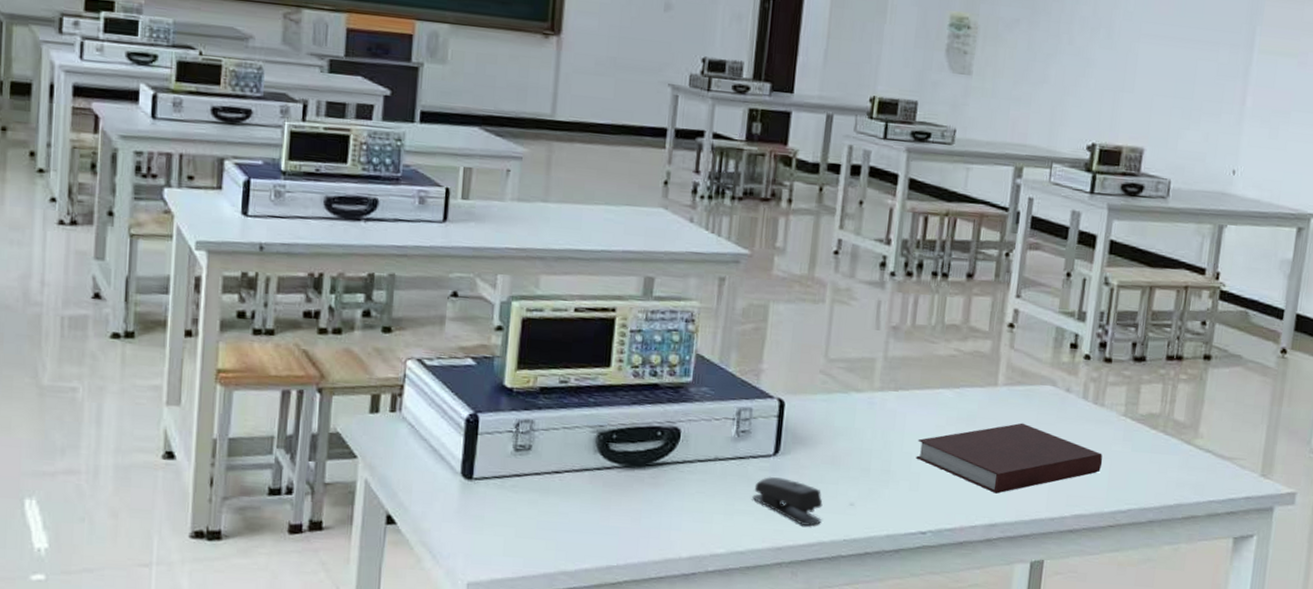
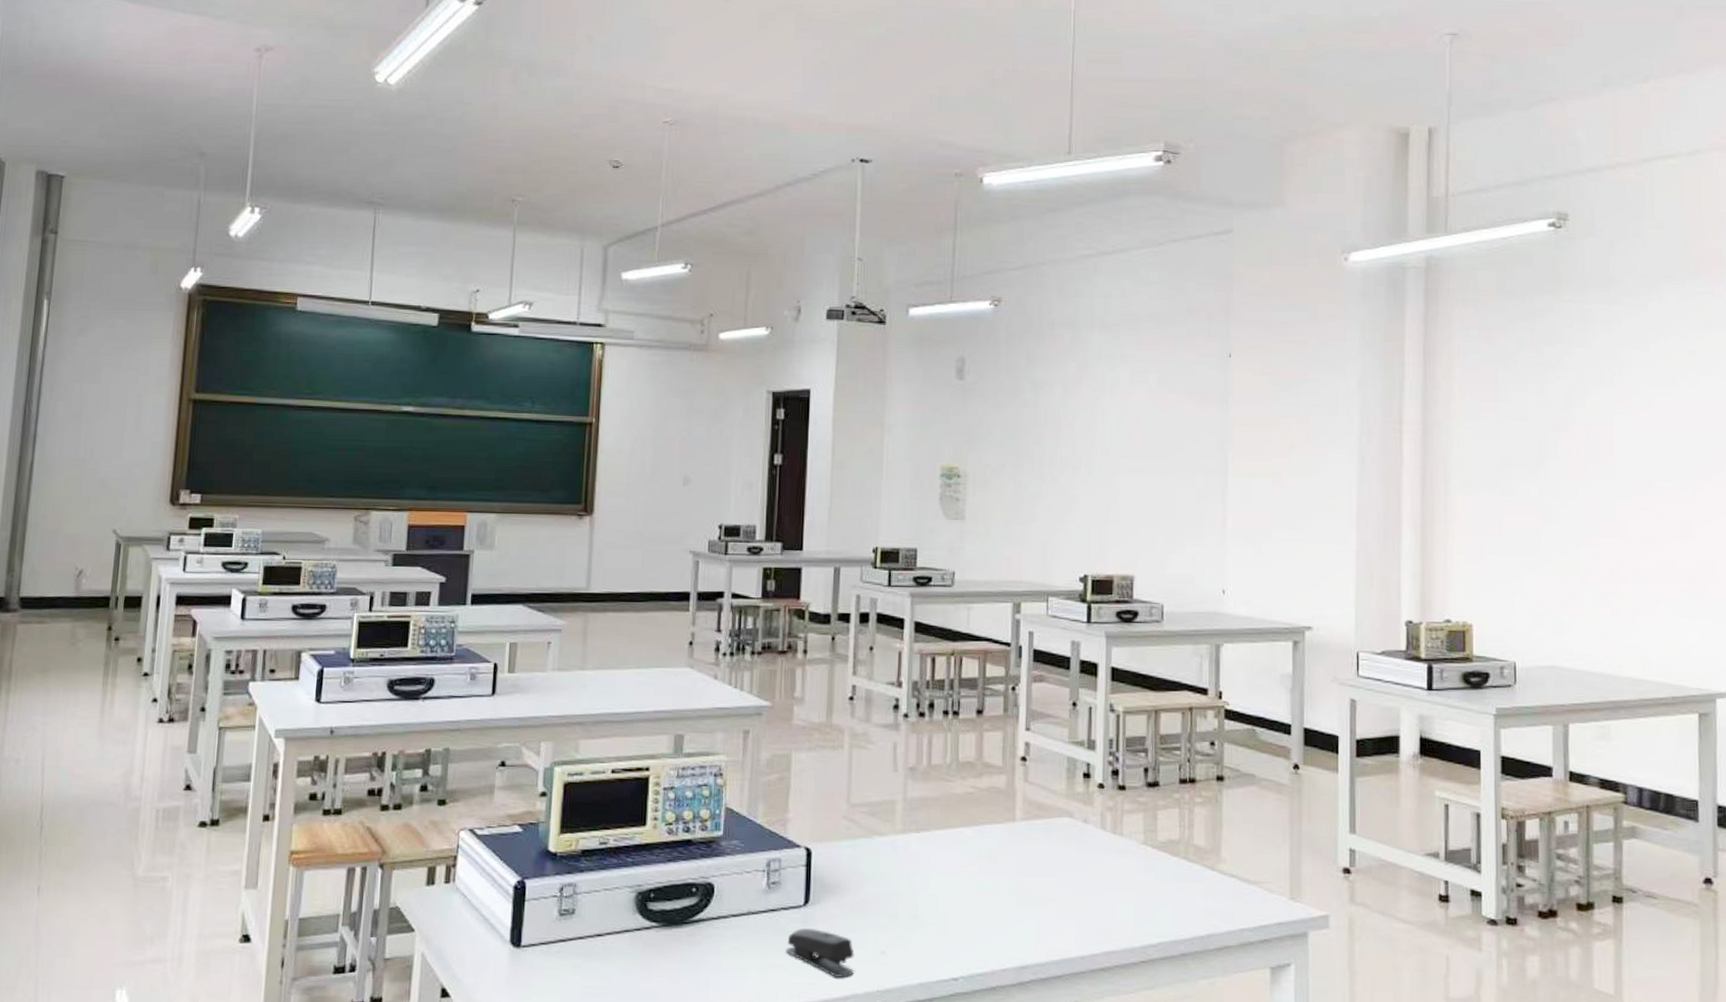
notebook: present [916,423,1103,494] -> none [942,857,1128,933]

